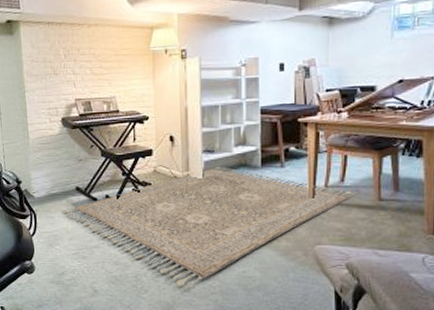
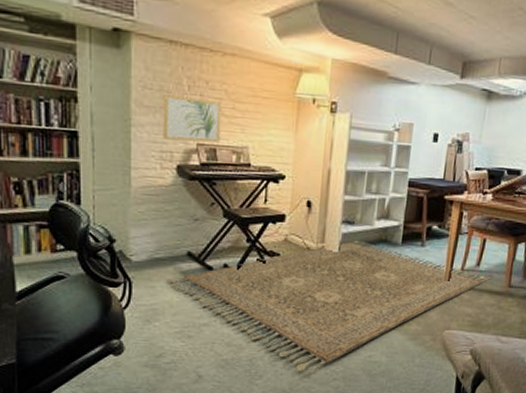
wall art: none [46,63,93,99] -> present [162,95,222,143]

